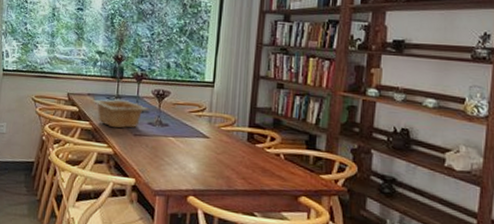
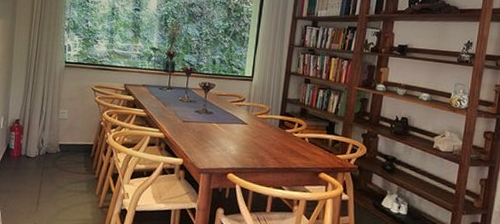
serving bowl: present [90,99,150,129] -> none [145,90,197,116]

